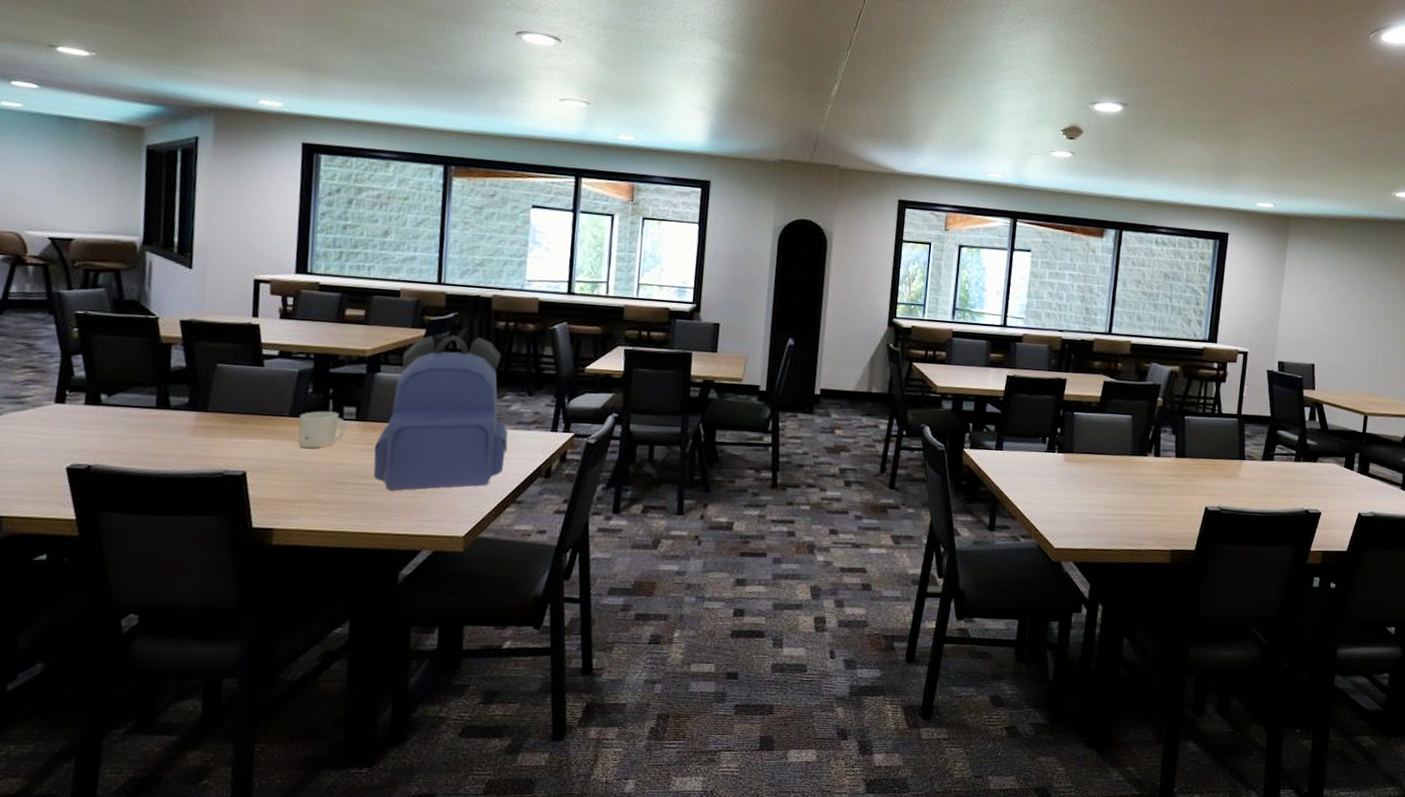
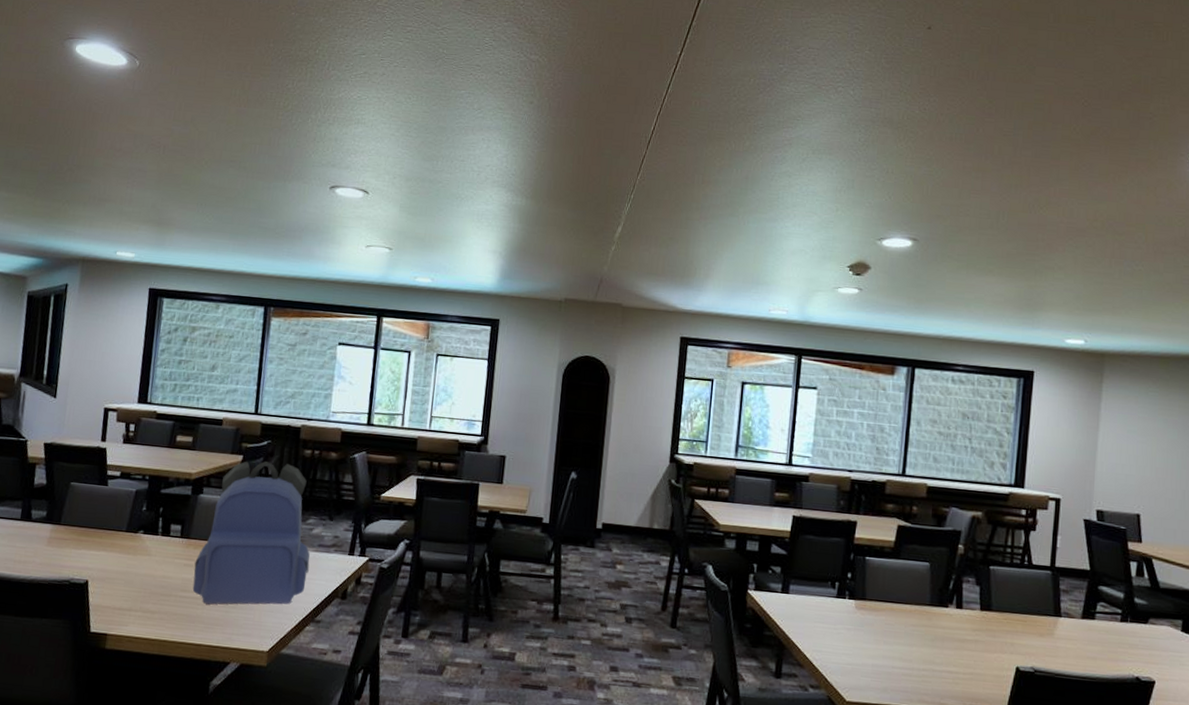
mug: present [298,411,346,449] -> none [131,527,172,562]

